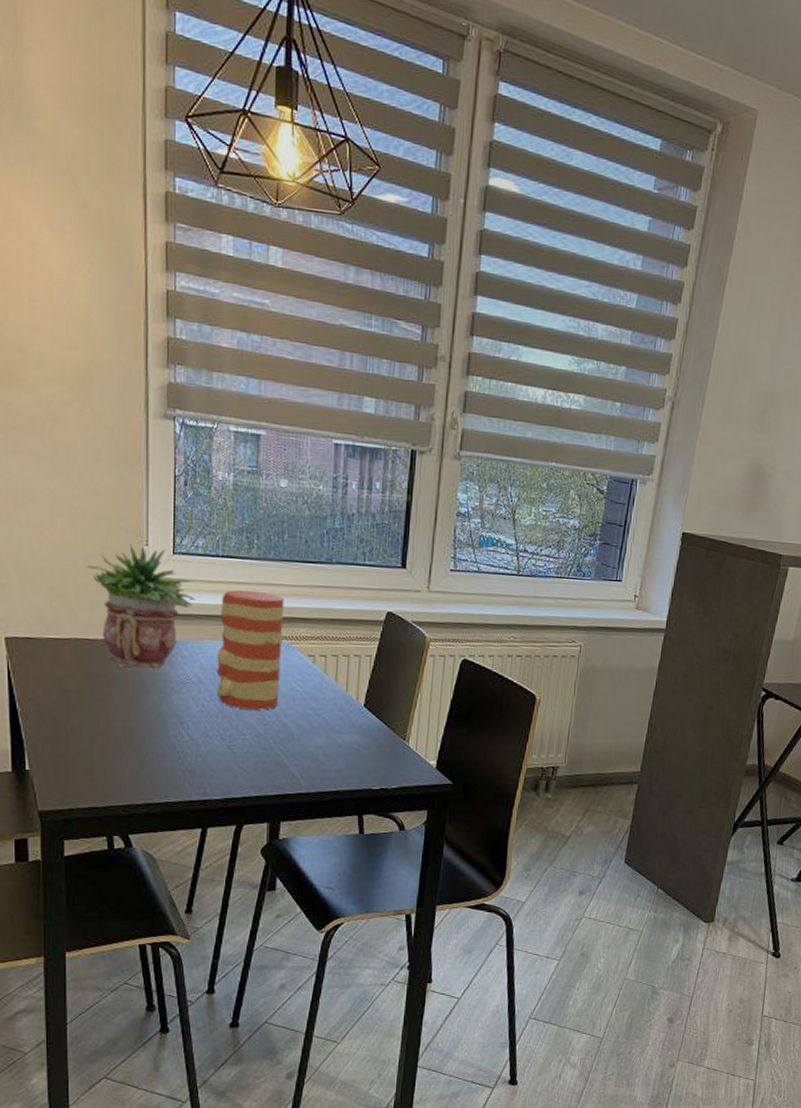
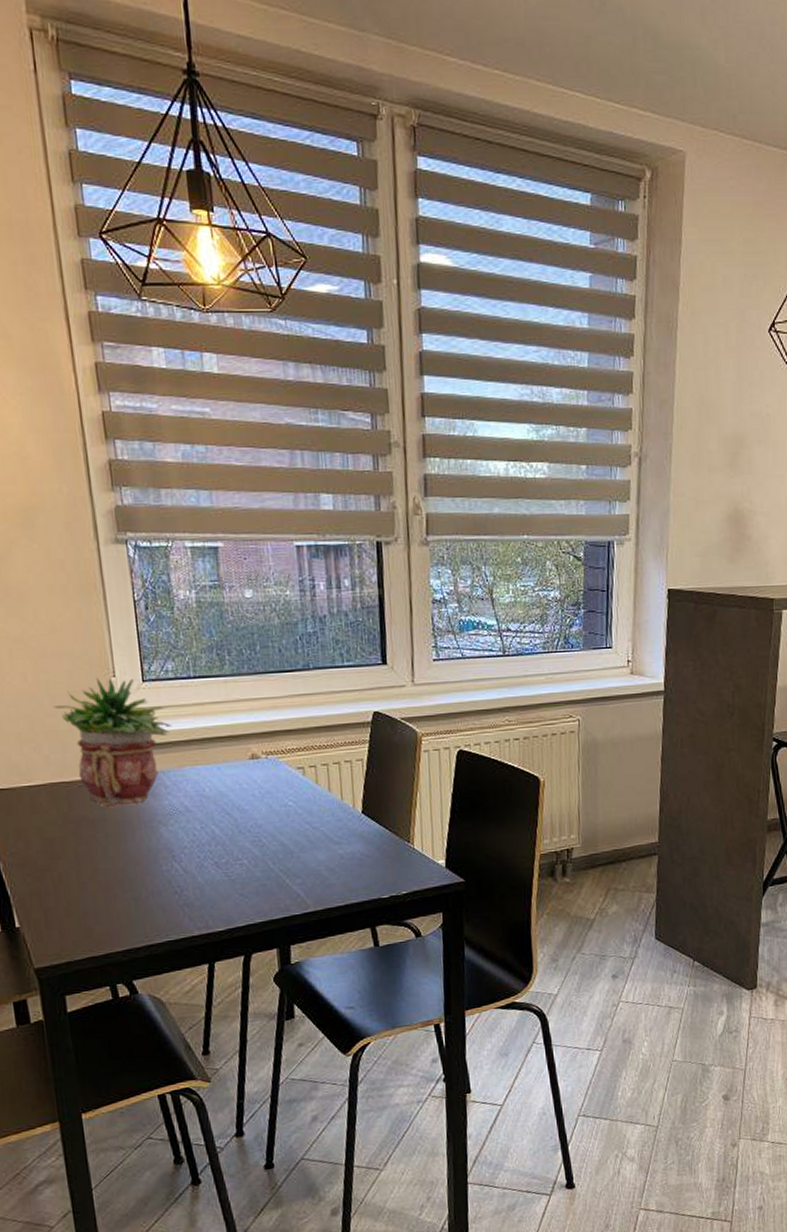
vase: present [216,589,284,710] -> none [199,708,272,833]

